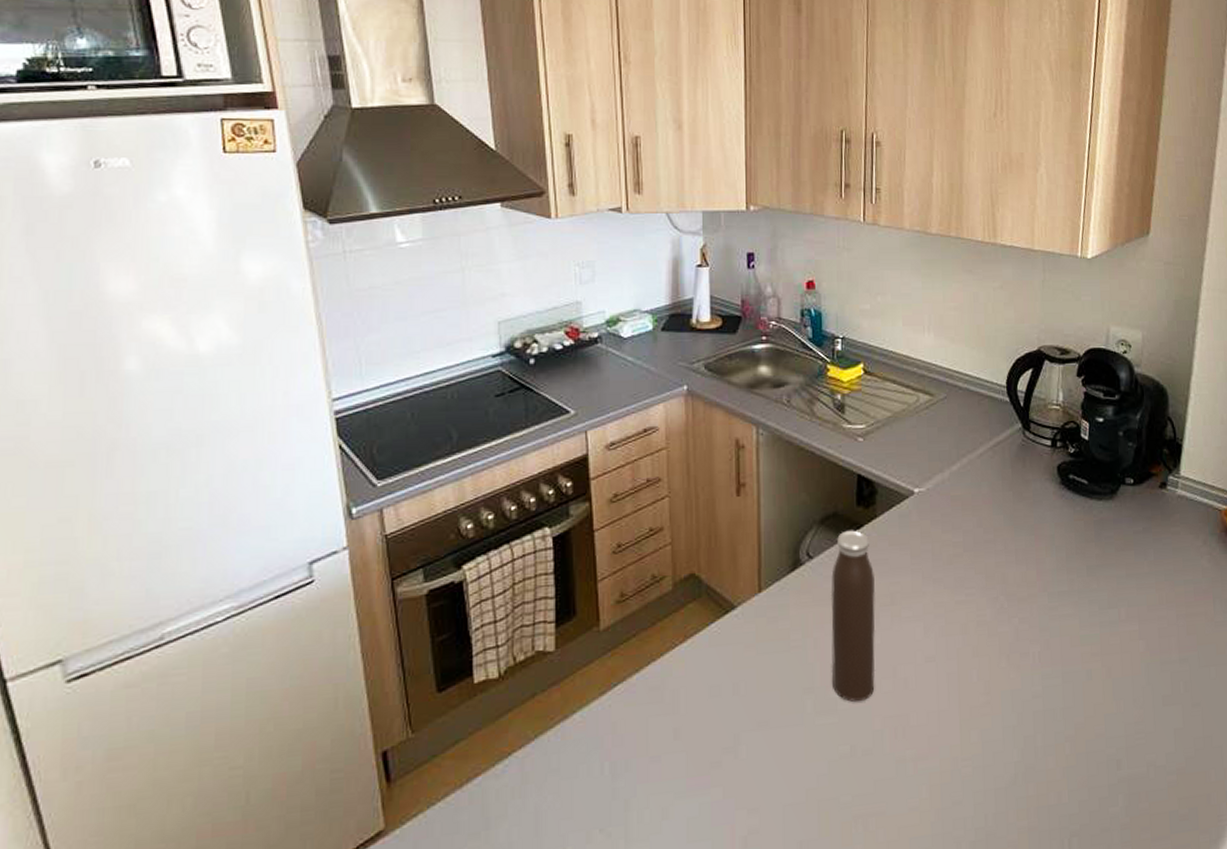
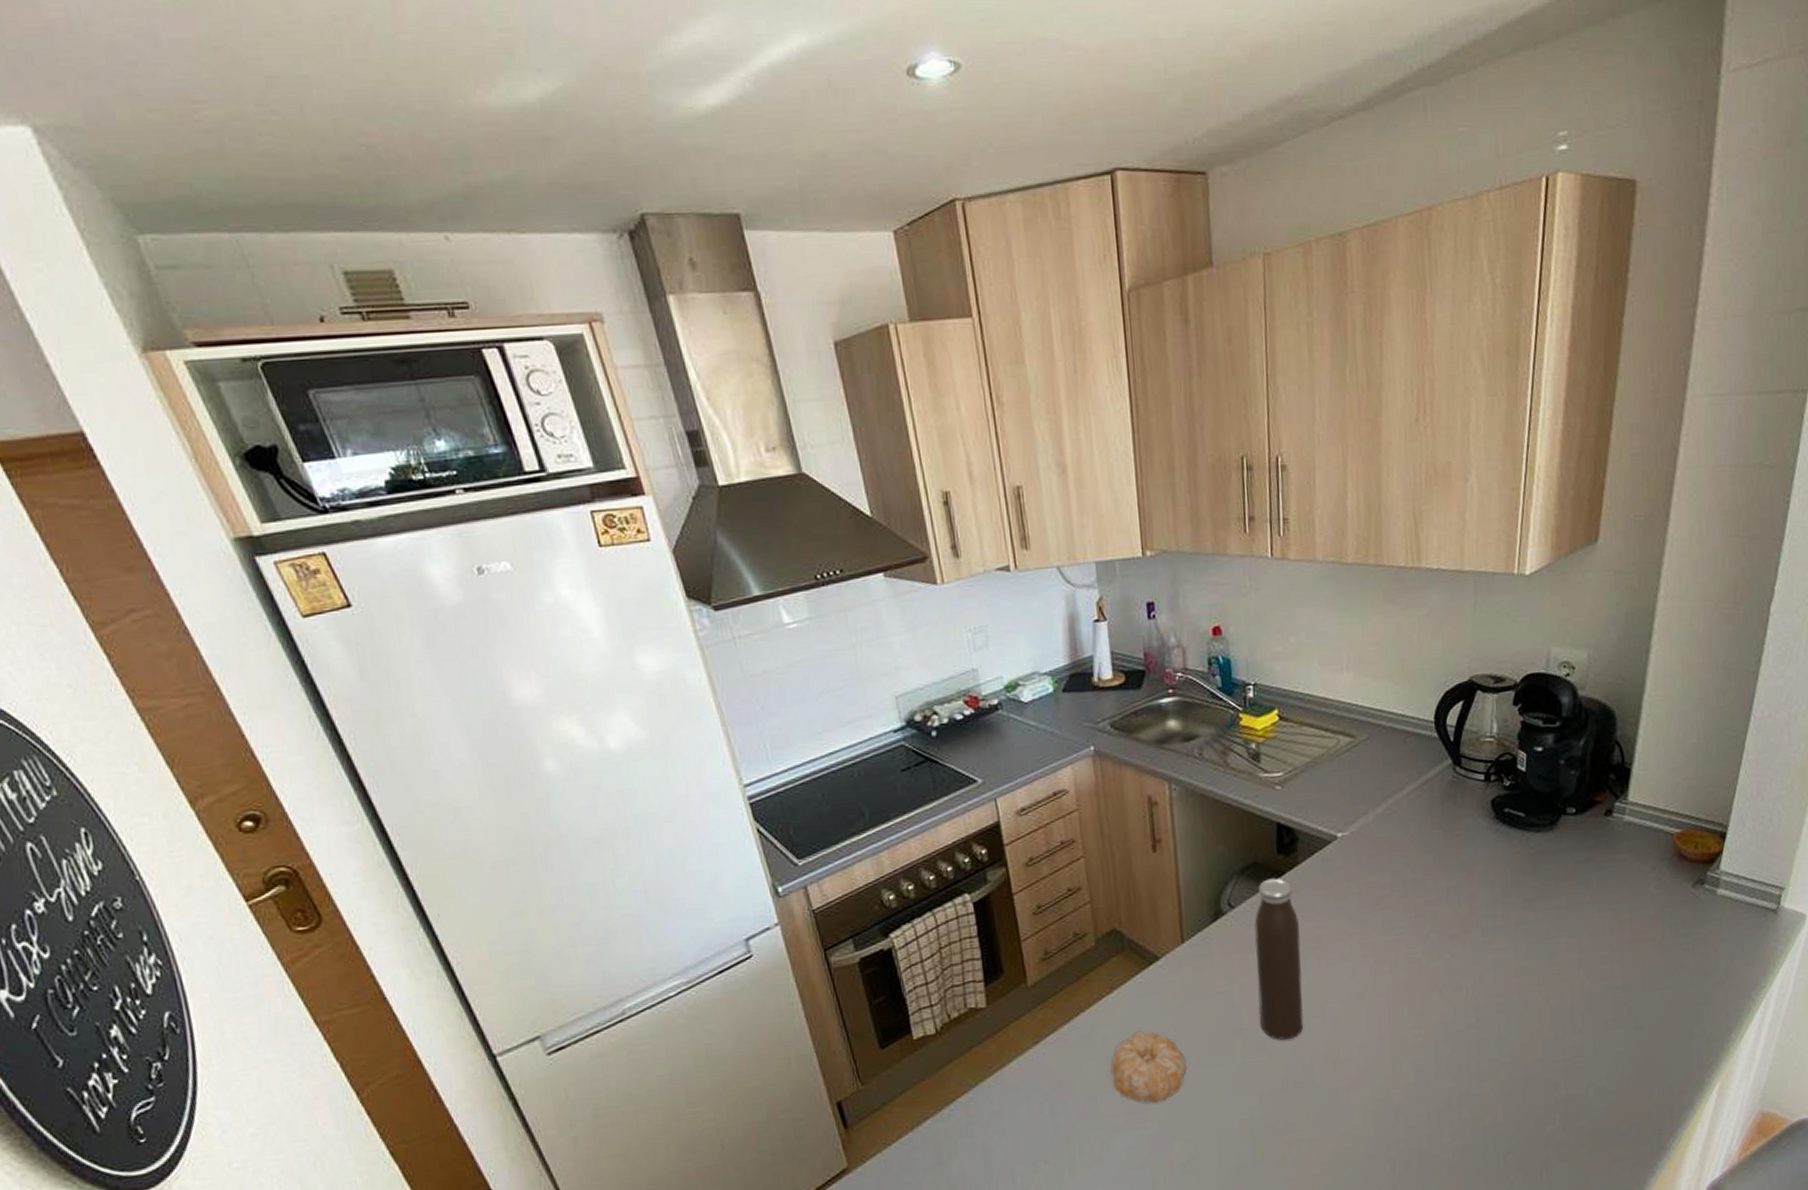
fruit: none [678,685,756,767] -> present [1110,1031,1187,1104]

